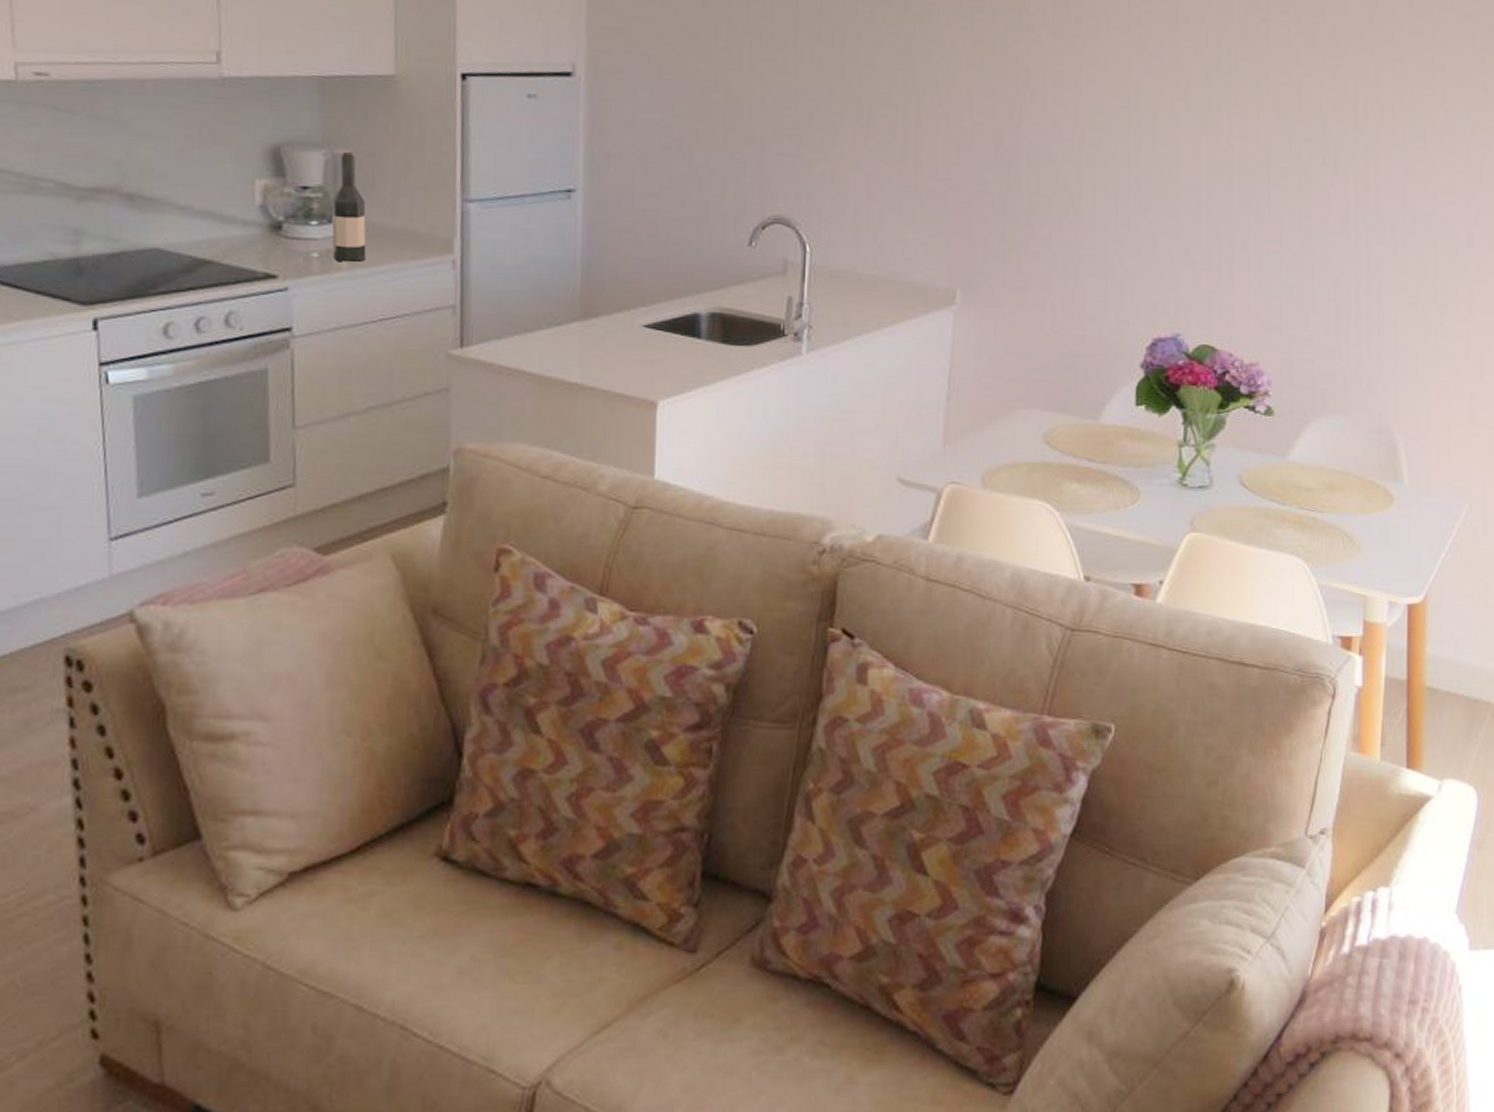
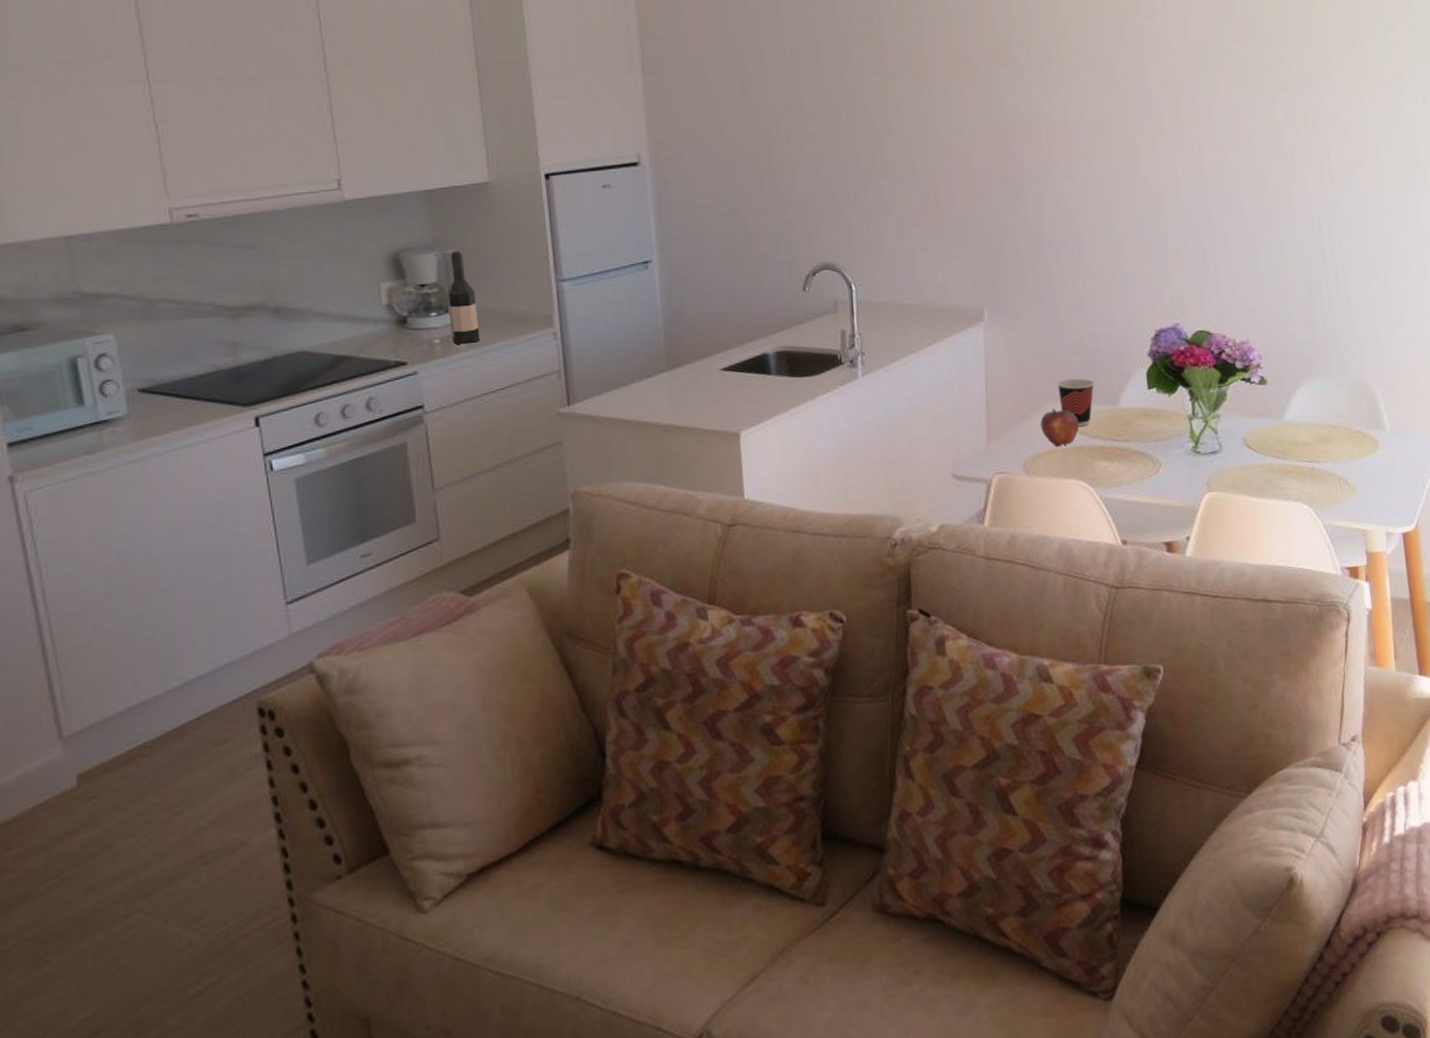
fruit: none [1007,415,1052,459] -> present [1040,408,1080,446]
cup: none [1032,383,1074,440] -> present [1057,378,1095,427]

